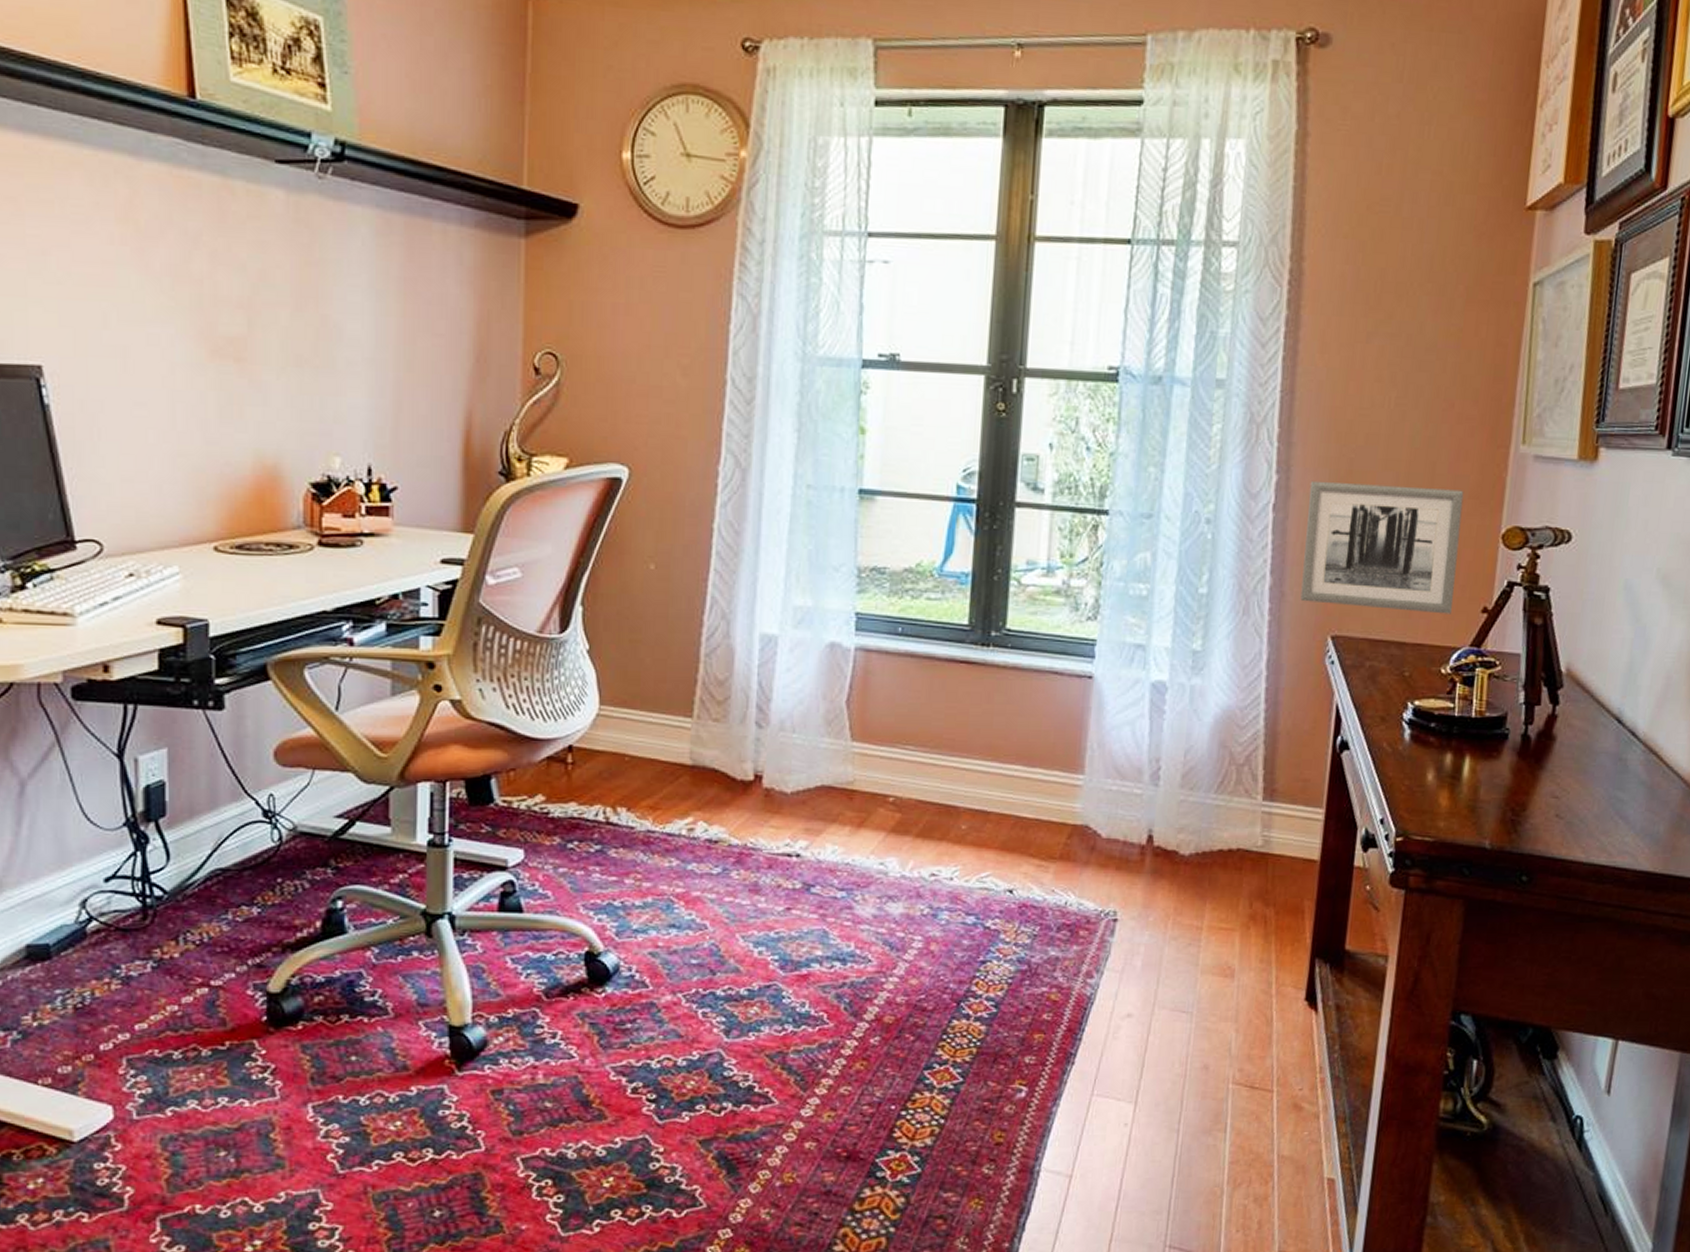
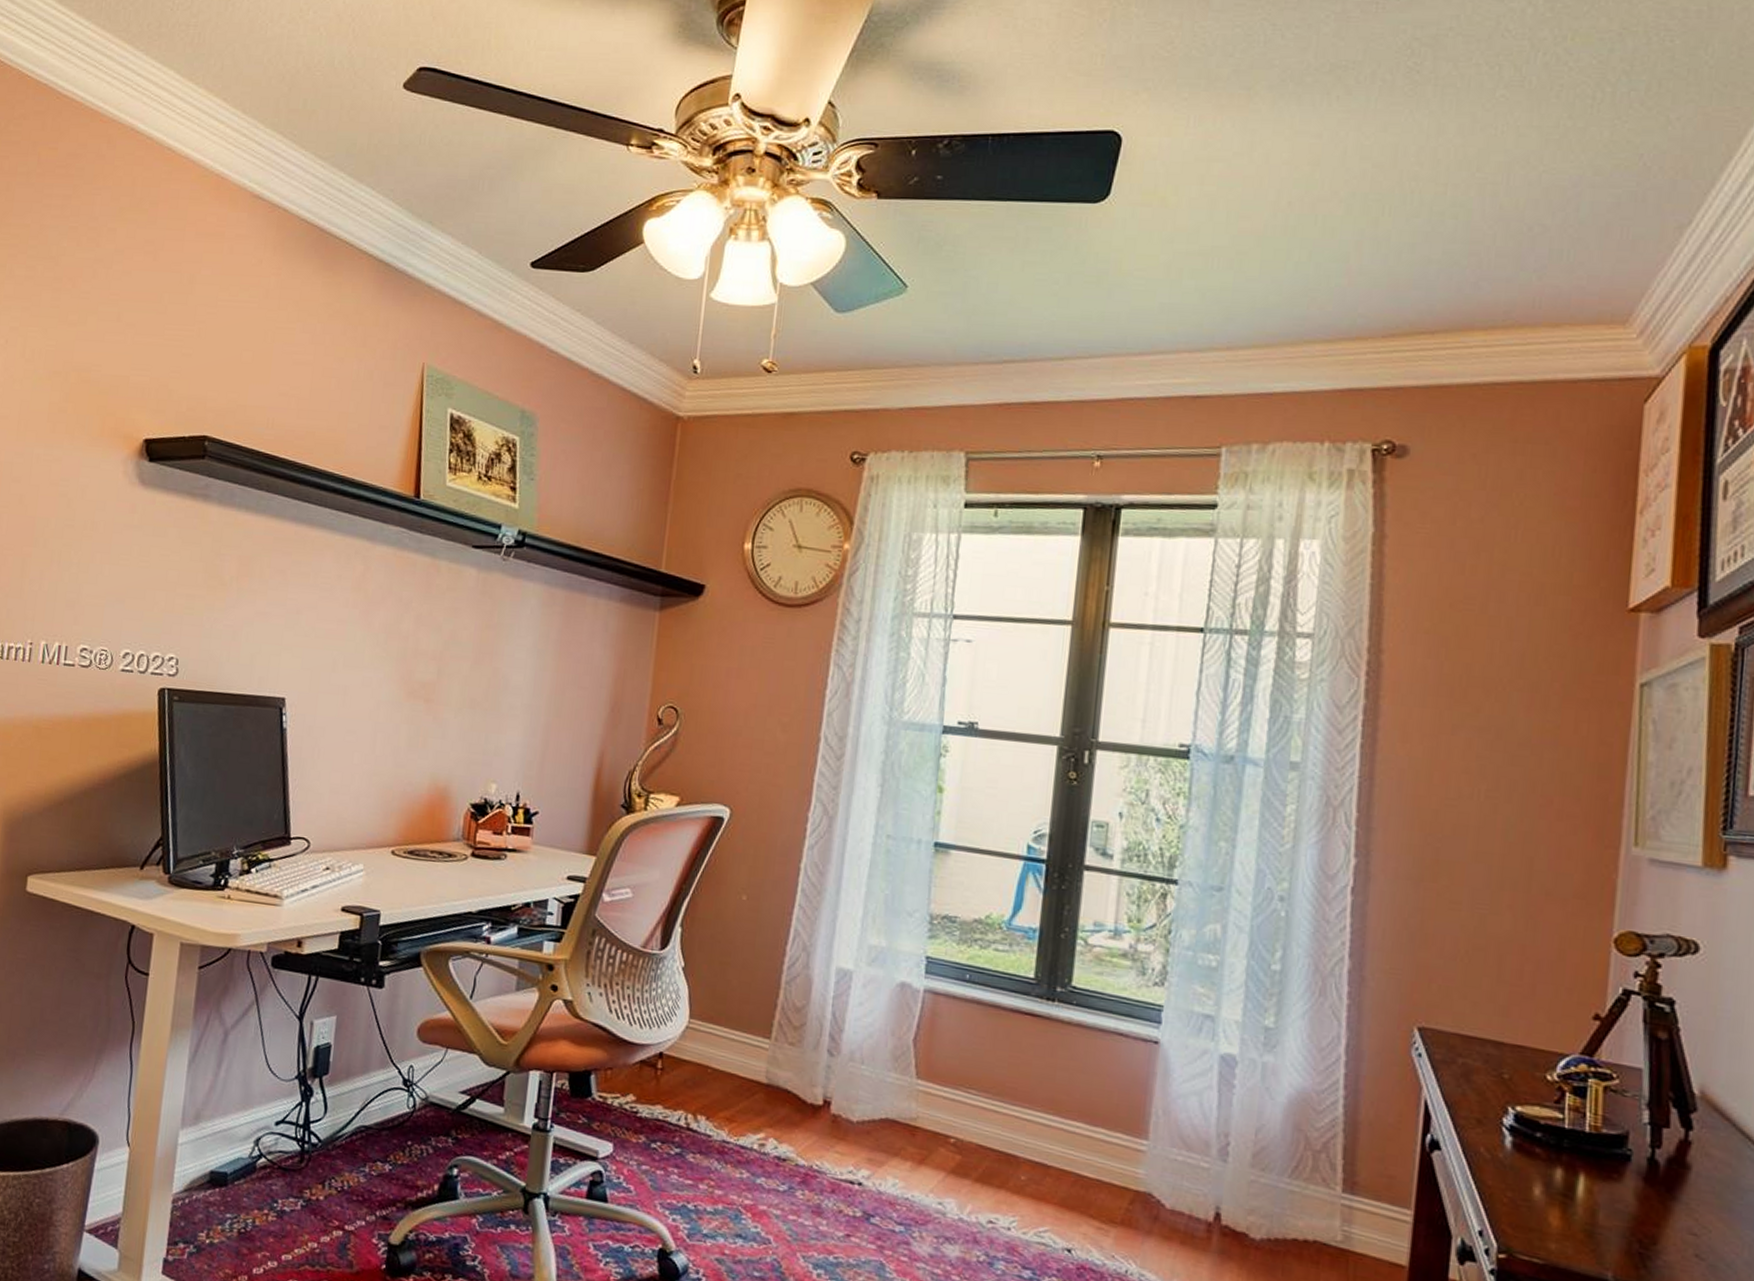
wall art: present [1300,480,1464,614] -> none [1382,867,1568,1018]

